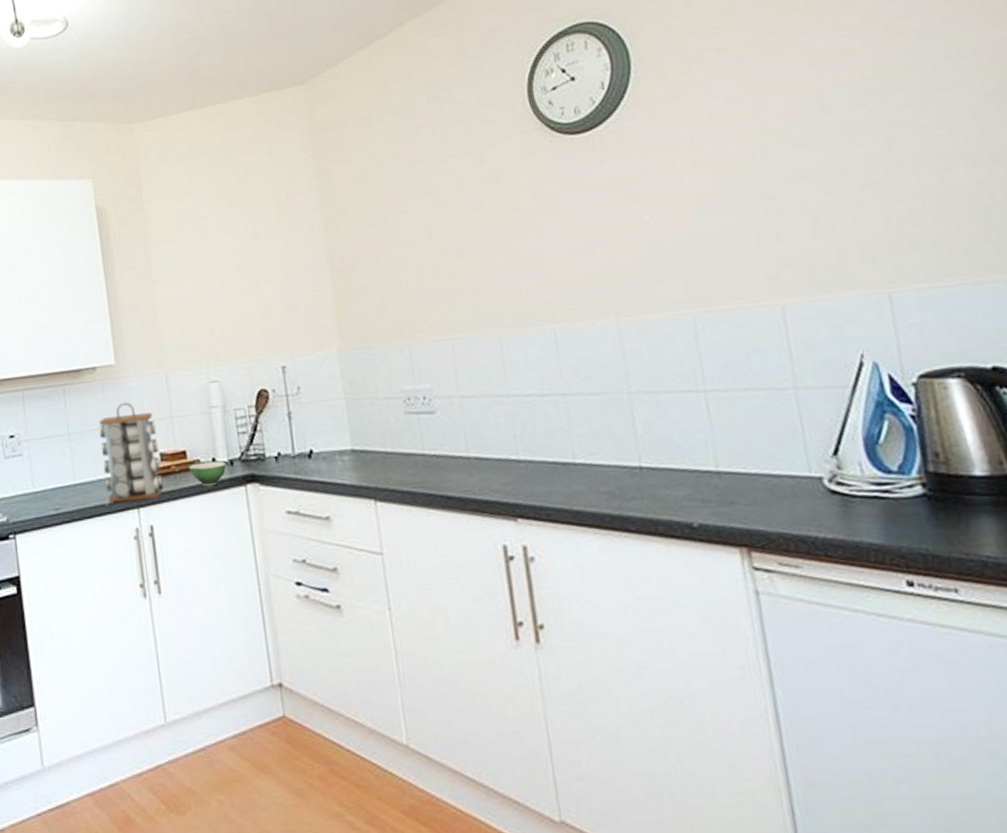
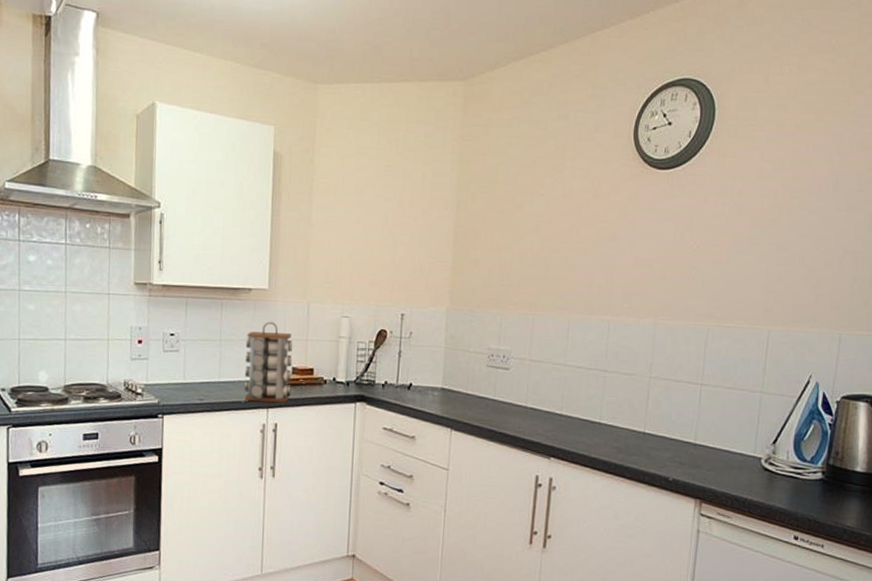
bowl: present [189,461,227,487] -> none [313,380,344,400]

